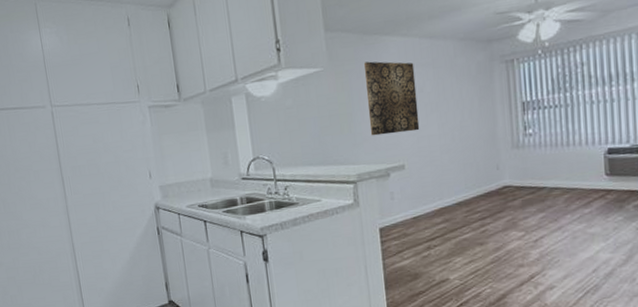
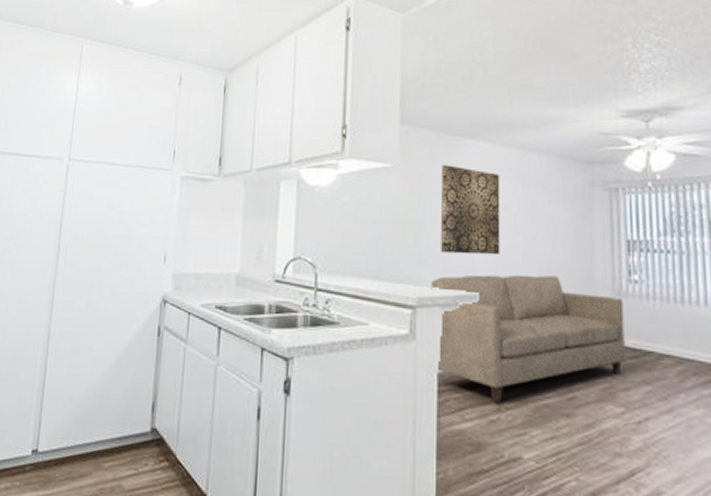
sofa: none [366,140,524,244] -> present [431,274,626,404]

